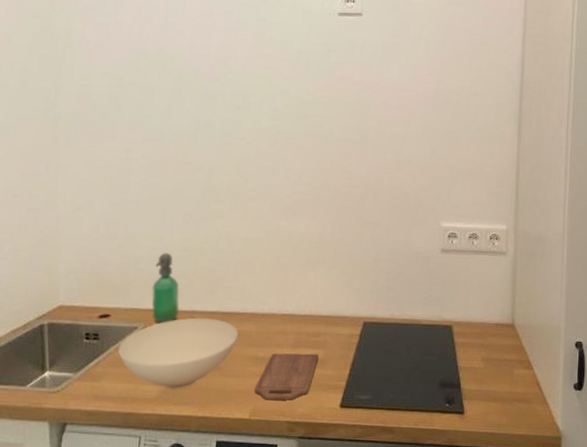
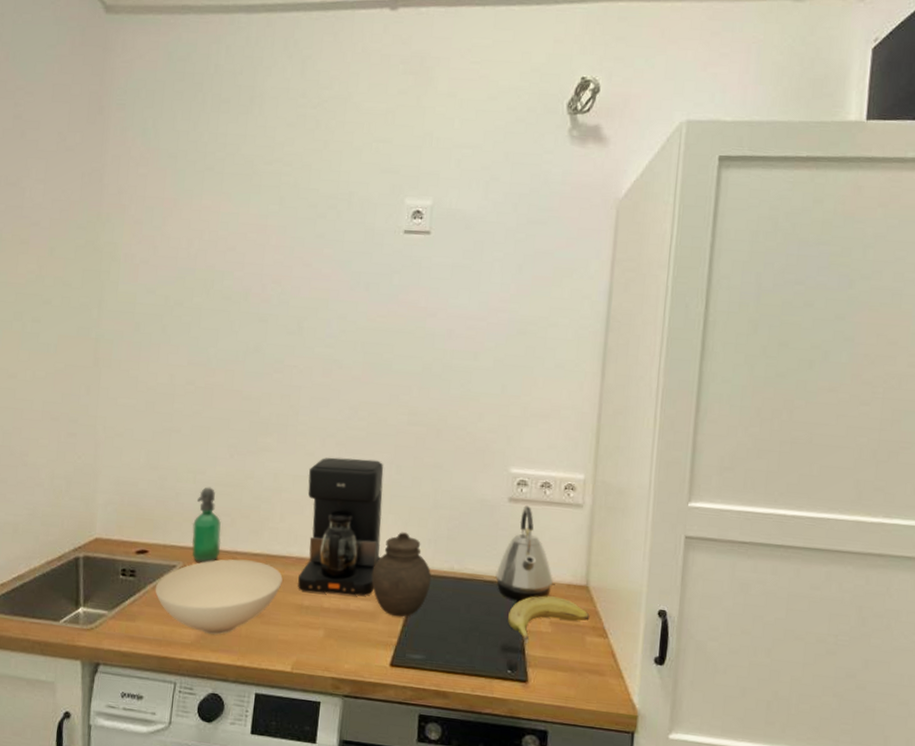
coffee maker: none [253,220,328,345] -> present [298,457,383,596]
cutting board: present [254,353,319,400] -> none [298,602,369,655]
jar: none [320,285,375,362] -> present [371,532,432,617]
kettle: none [432,255,483,342] -> present [495,506,553,602]
fruit: none [444,335,516,380] -> present [508,595,590,645]

